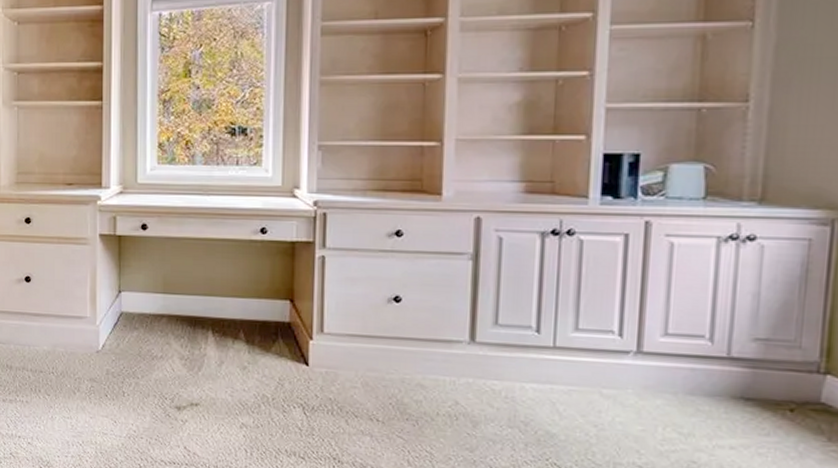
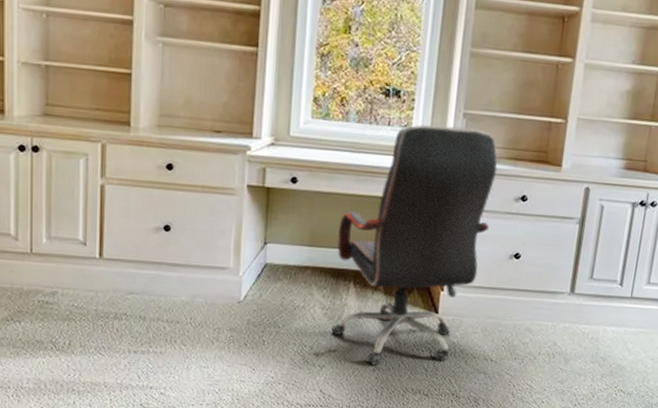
office chair: none [191,160,363,422] -> present [331,124,498,365]

